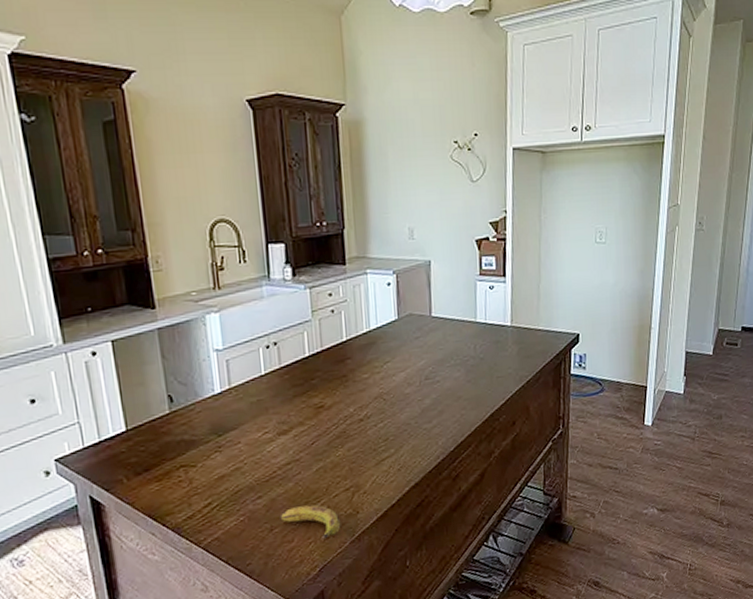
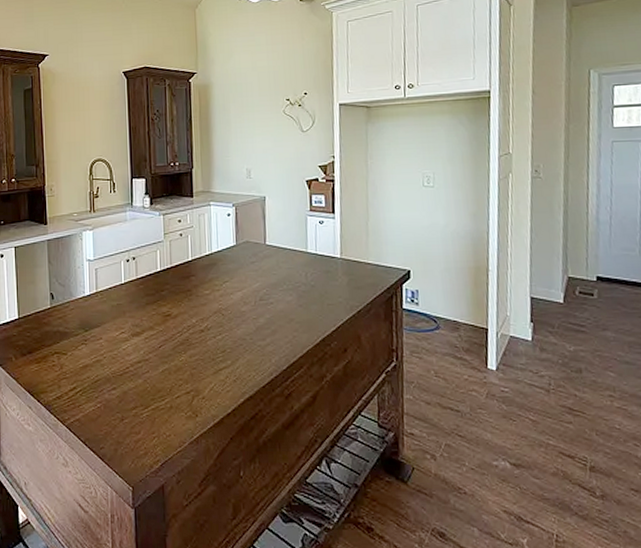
banana: present [280,504,341,540] -> none [130,402,182,436]

